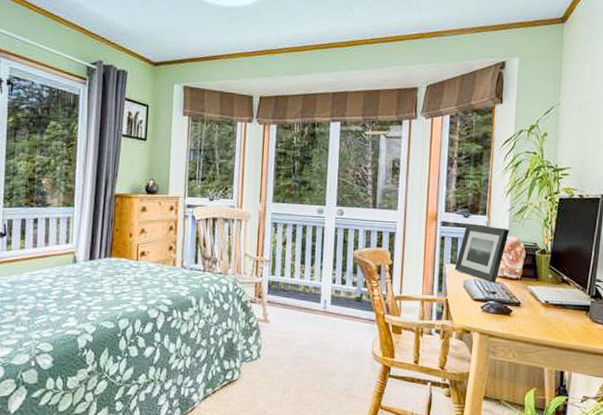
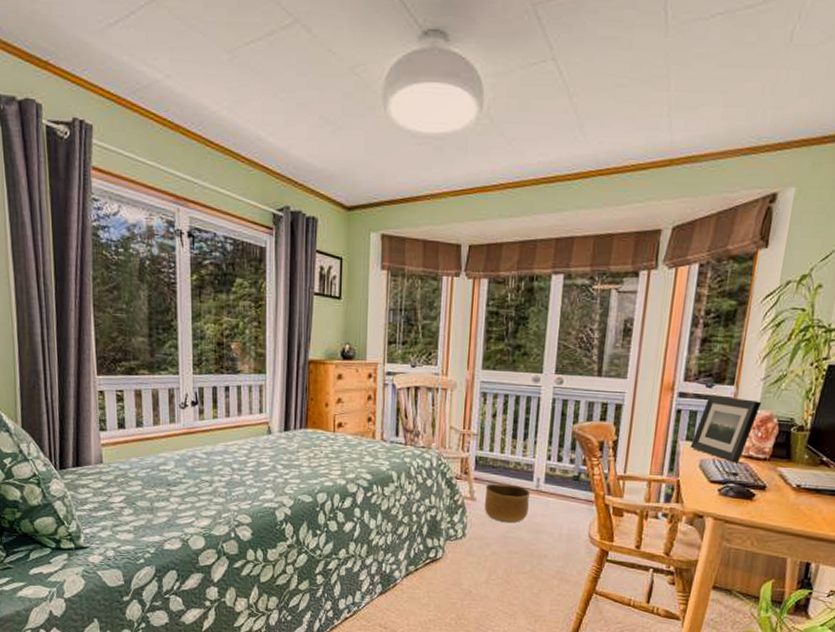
basket: none [276,306,319,342] -> present [484,483,531,523]

